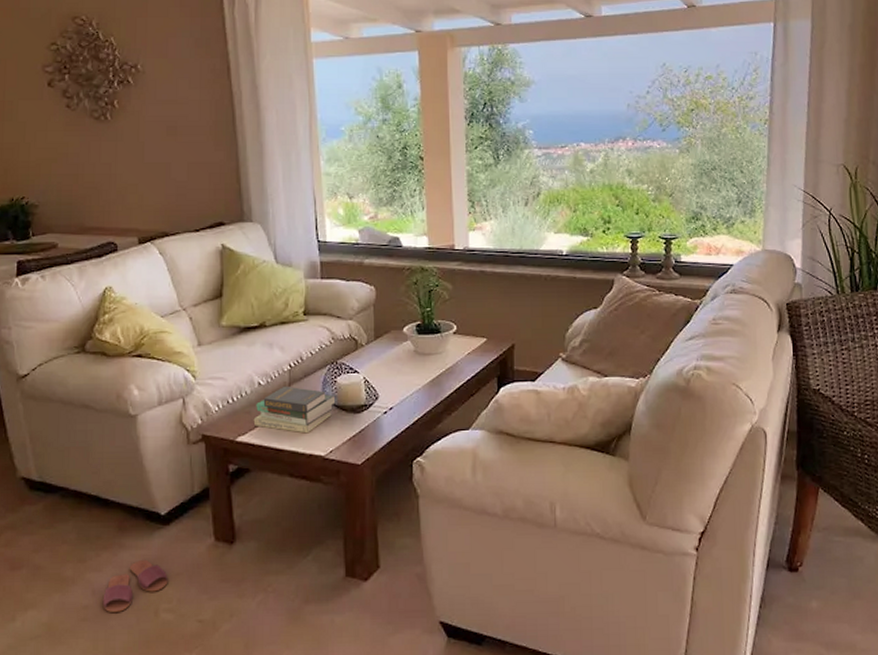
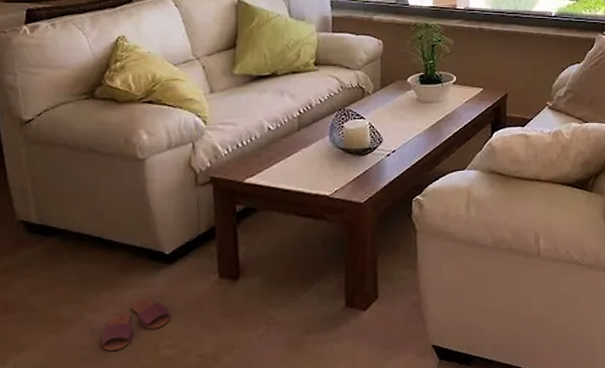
books: present [253,386,336,434] -> none [262,130,342,175]

